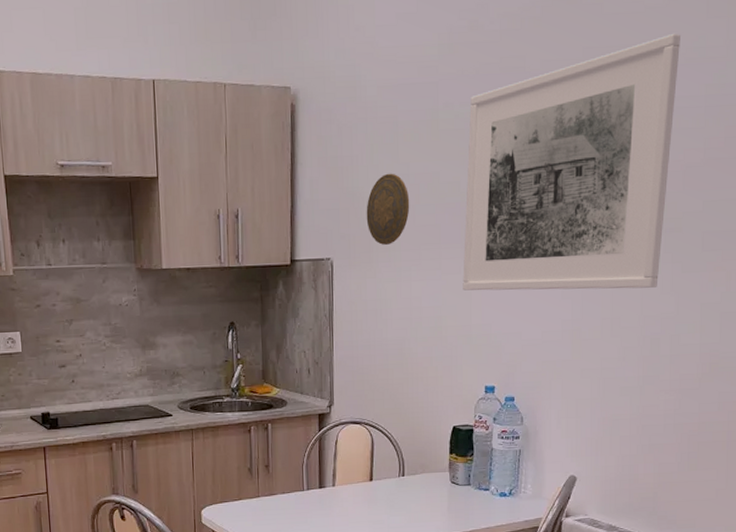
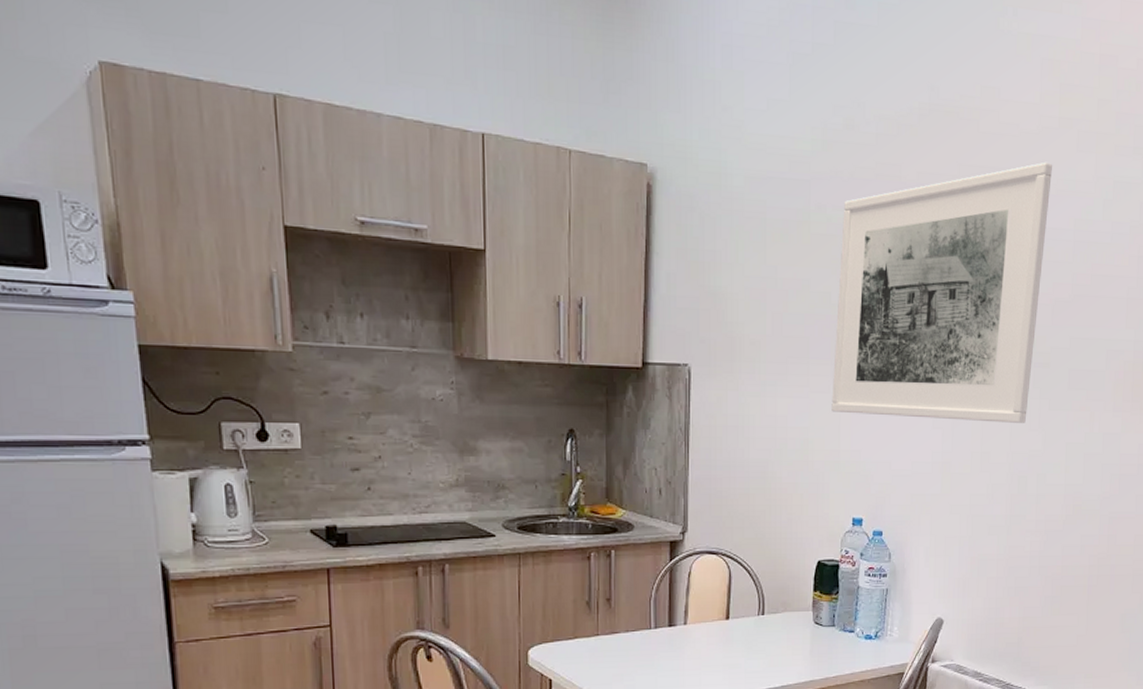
decorative plate: present [366,173,410,245] -> none [729,274,777,354]

